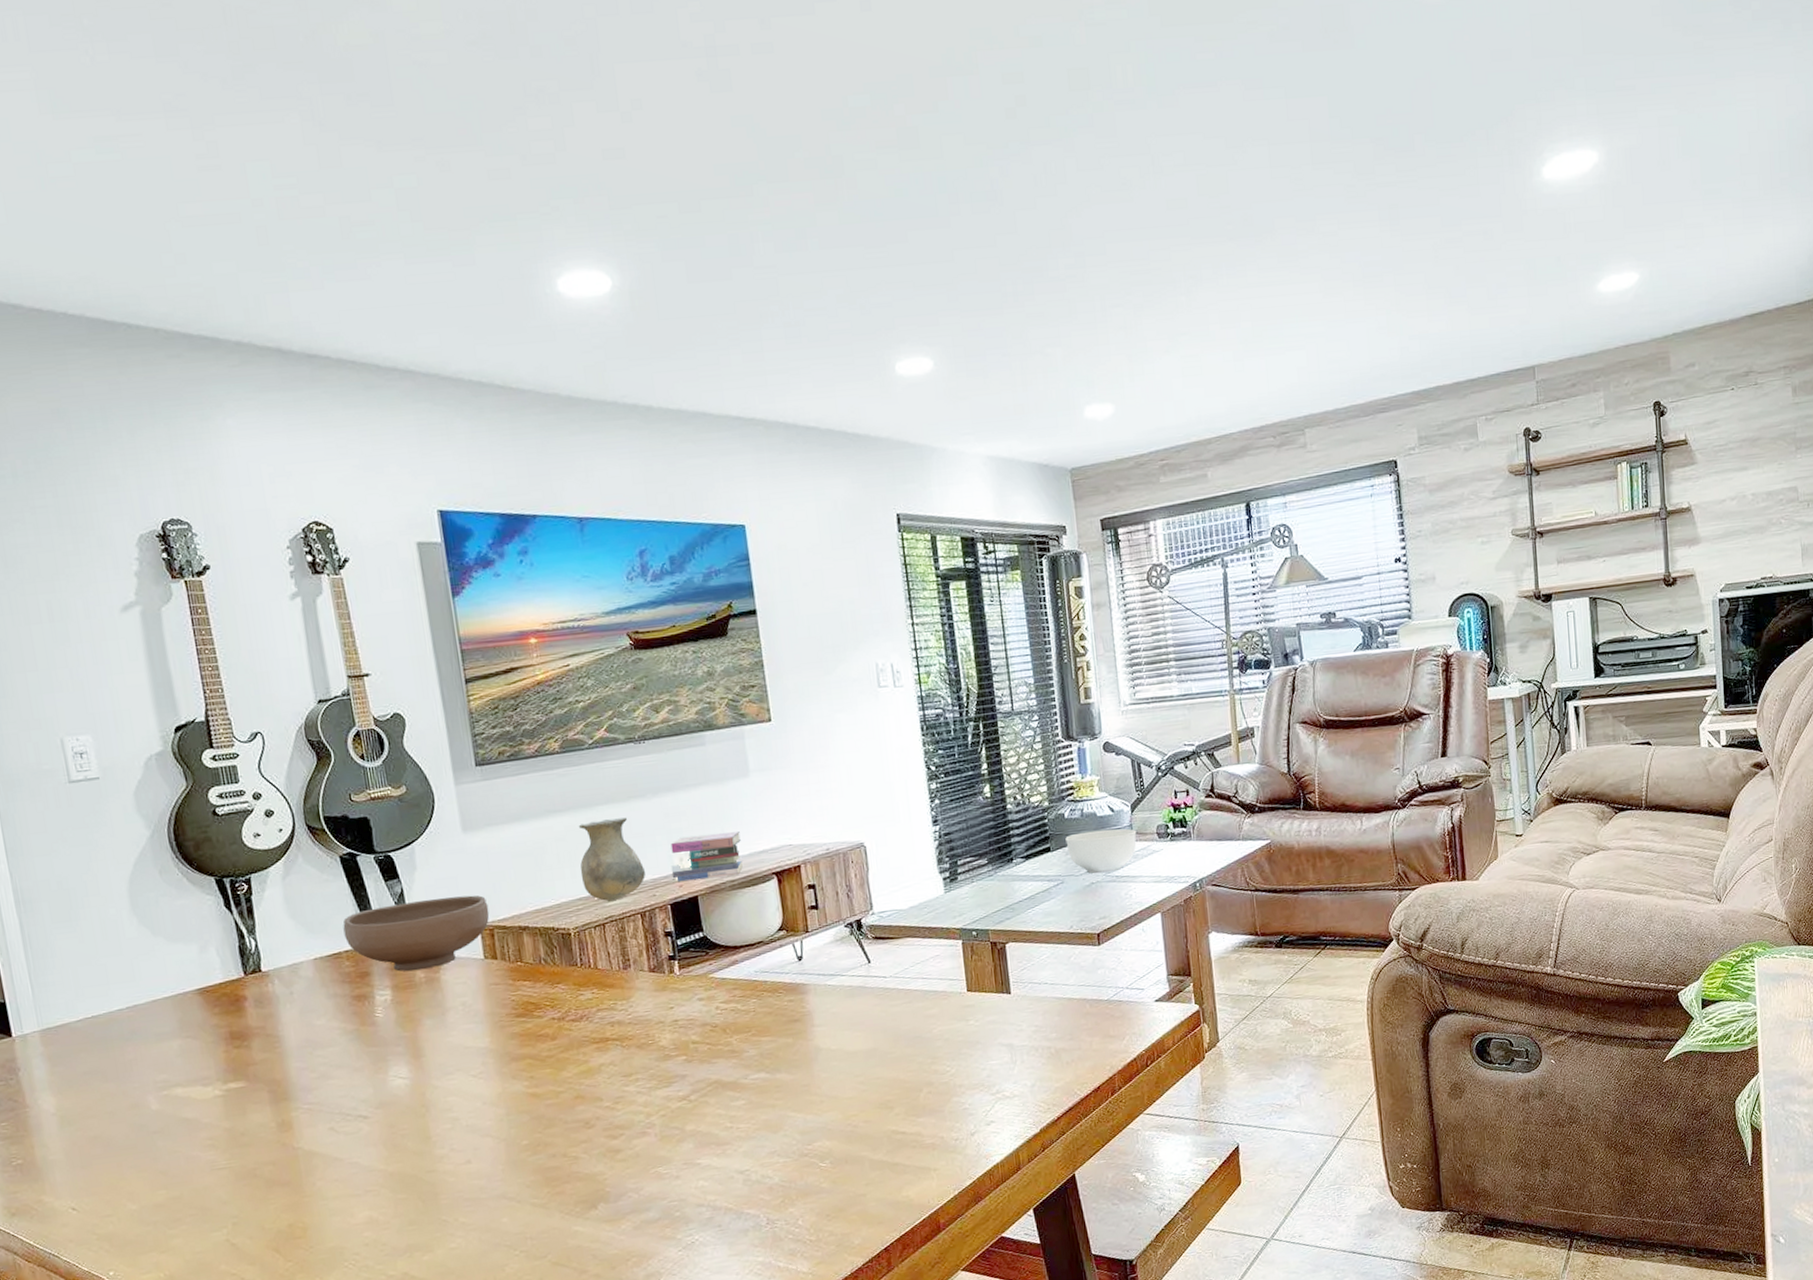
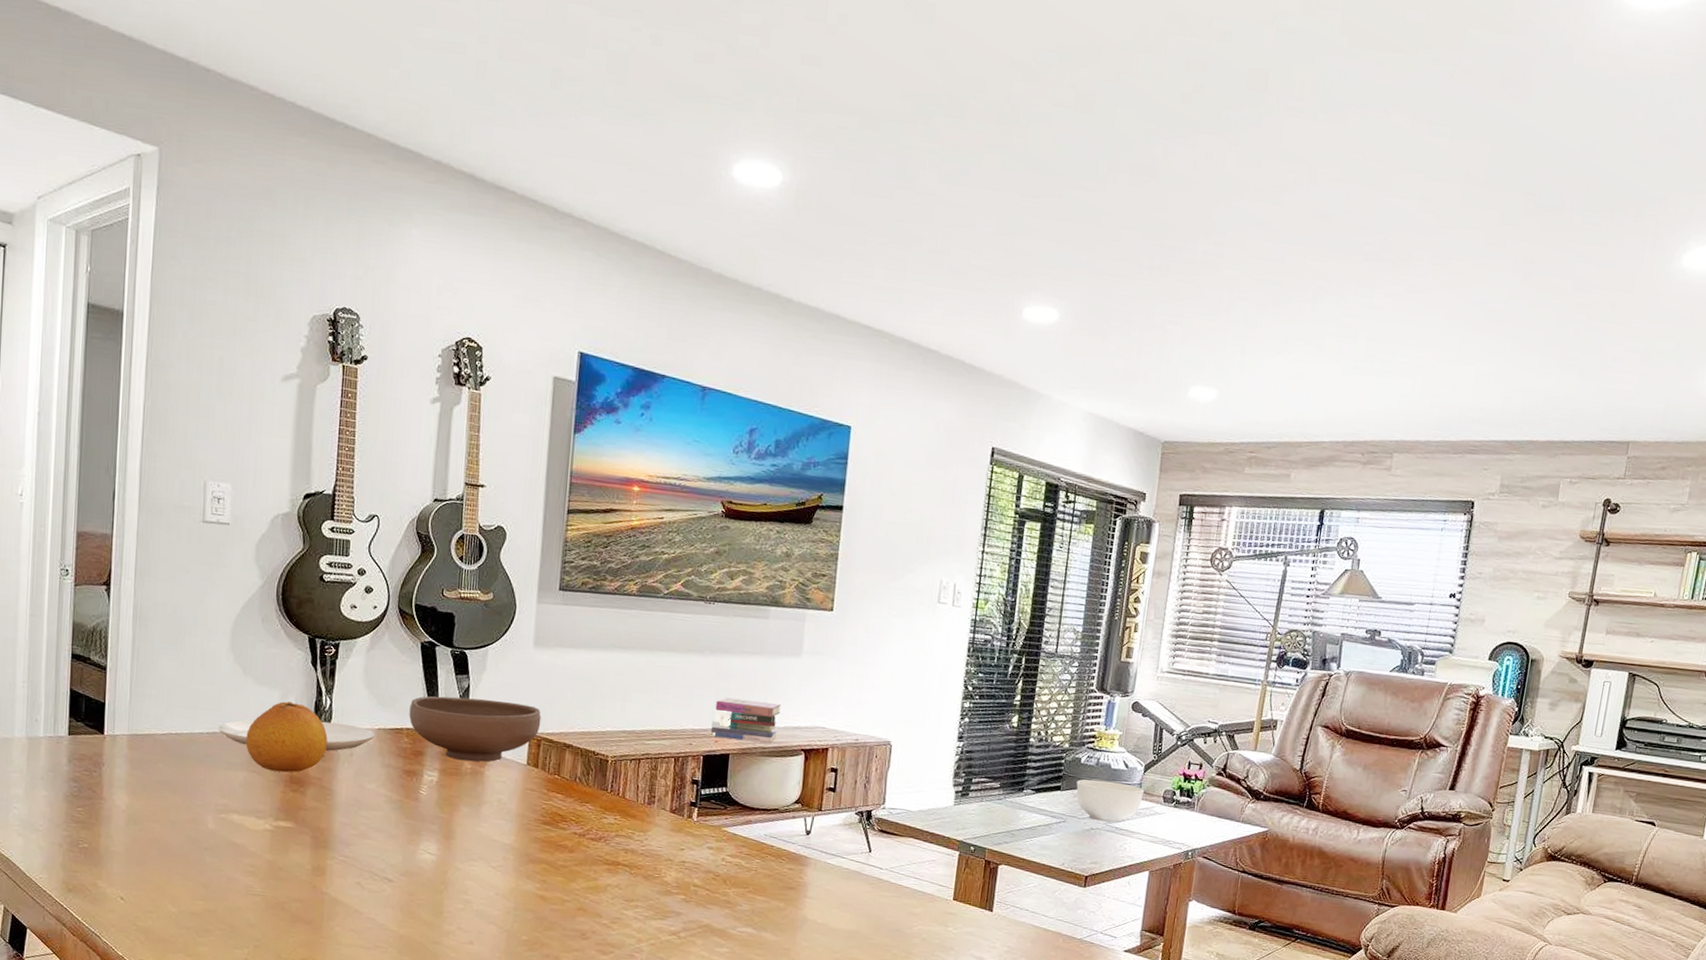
plate: none [137,961,313,1011] -> present [218,719,375,751]
fruit: none [170,952,264,1032] -> present [245,701,328,773]
vase: present [578,817,645,901] -> none [629,664,688,740]

